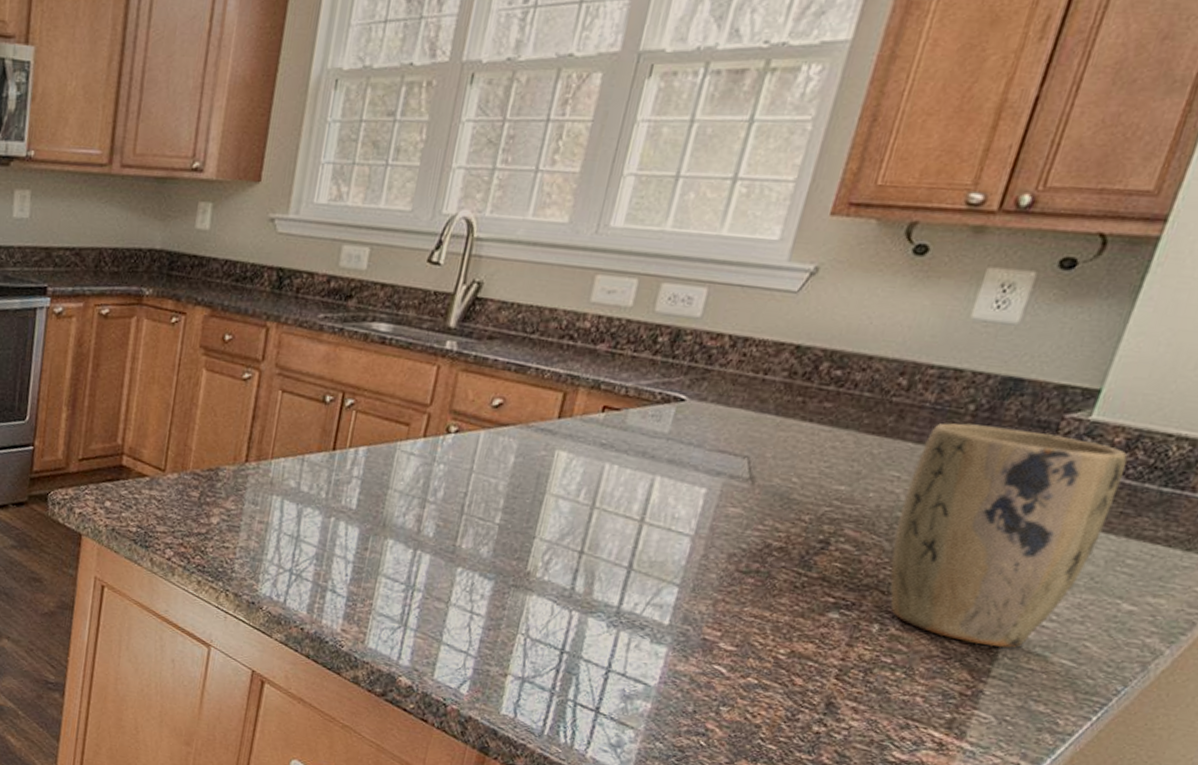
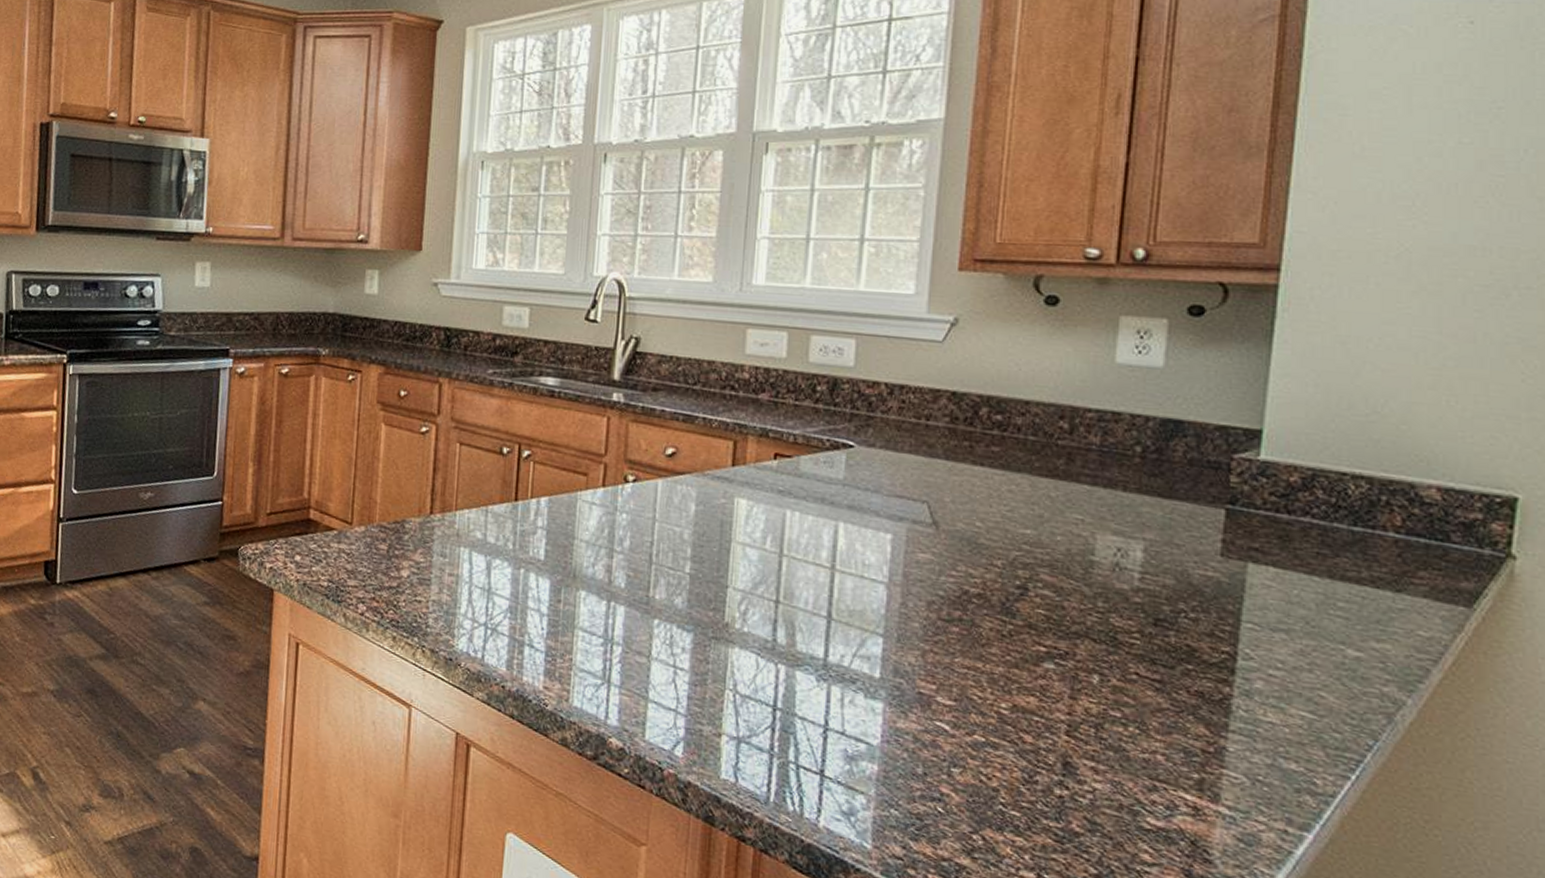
plant pot: present [889,423,1128,648] -> none [1092,465,1308,699]

